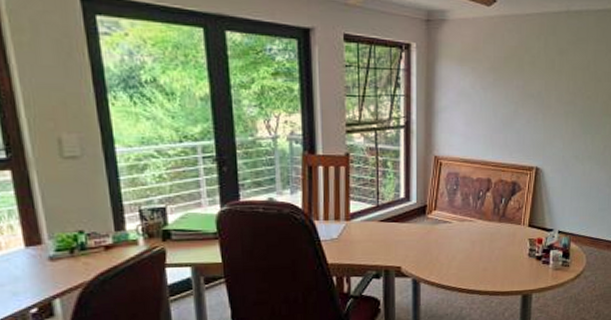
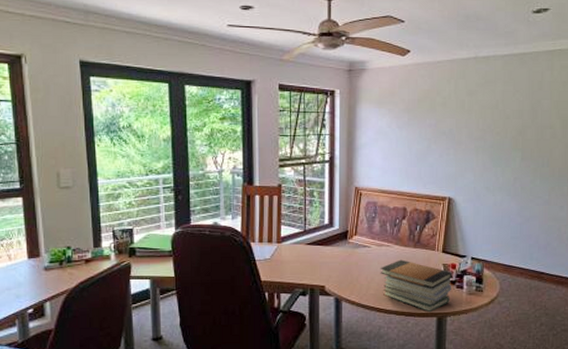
book stack: none [462,235,539,291] -> present [380,259,452,313]

